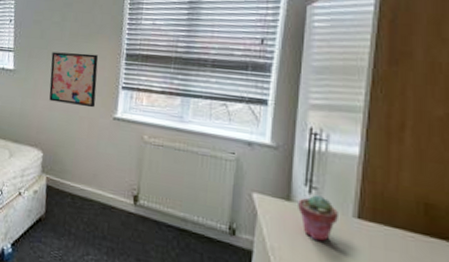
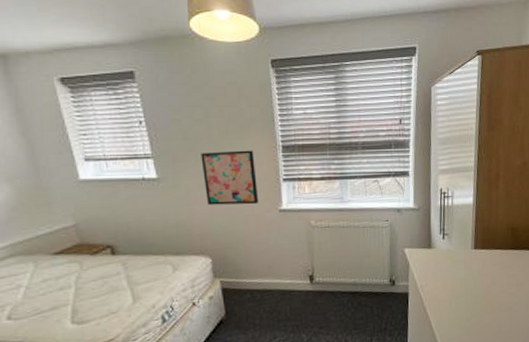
potted succulent: present [298,195,338,242] -> none [436,239,463,273]

